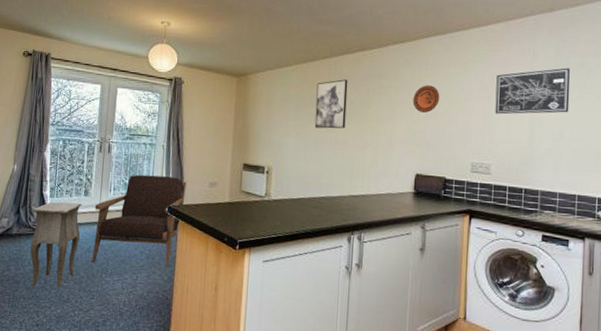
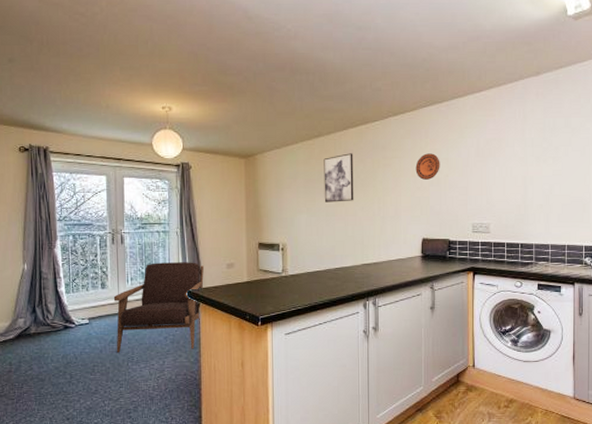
side table: present [30,202,82,287] -> none [48,297,101,383]
wall art: present [495,67,571,115] -> none [491,128,557,176]

